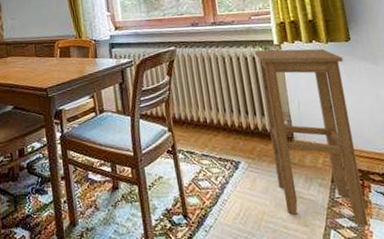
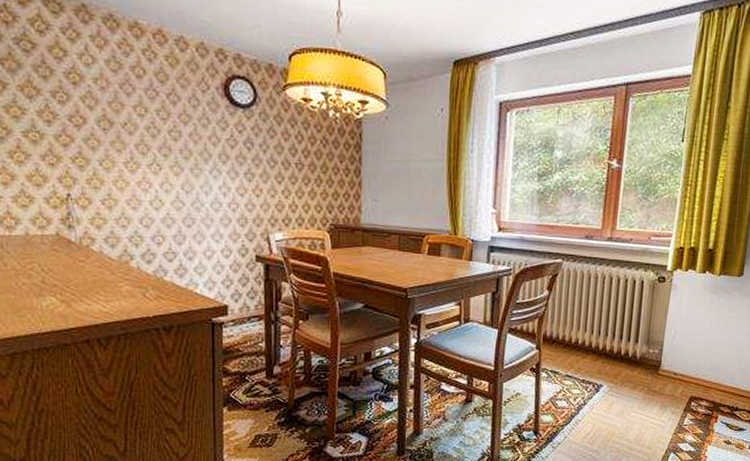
stool: present [255,48,369,227] -> none [634,274,730,452]

